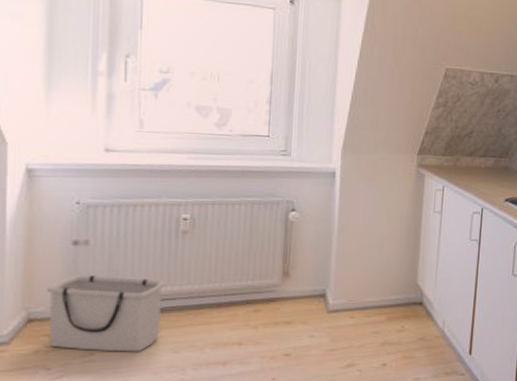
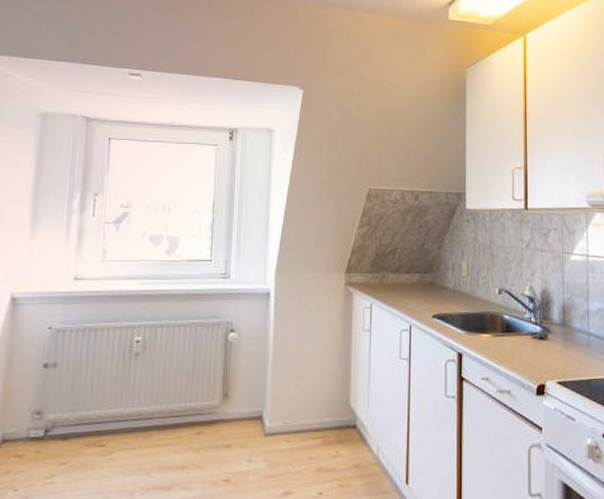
storage bin: present [46,275,165,352] -> none [18,397,119,475]

